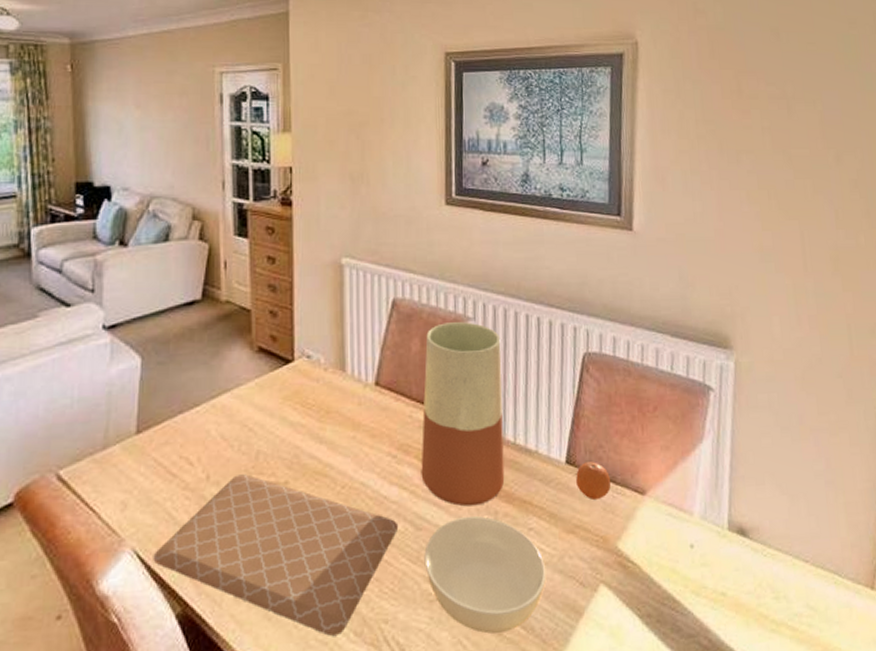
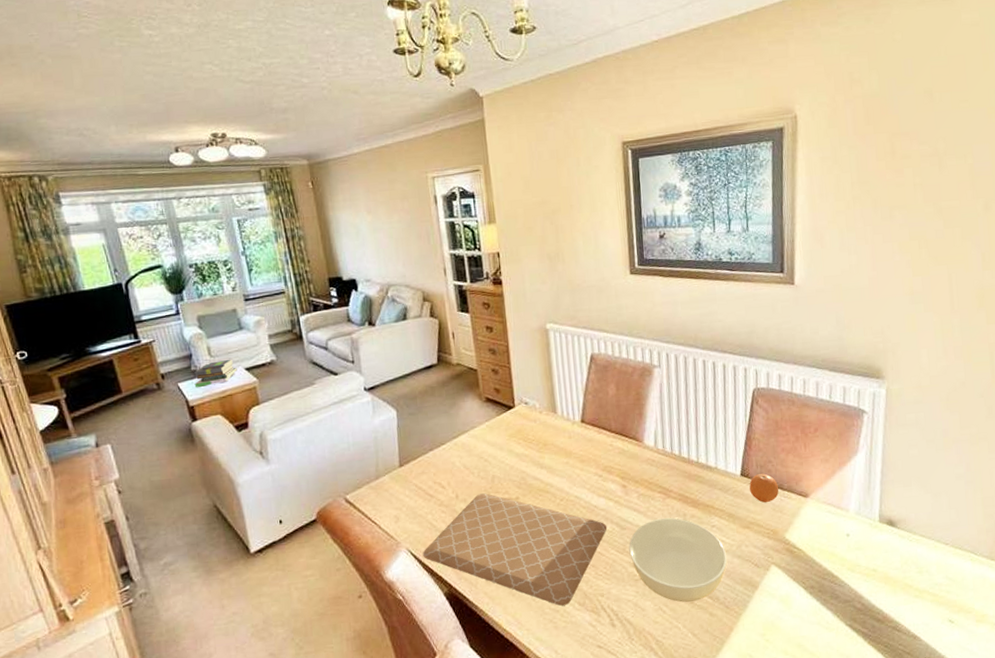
vase: present [421,322,505,507] -> none [620,369,691,511]

